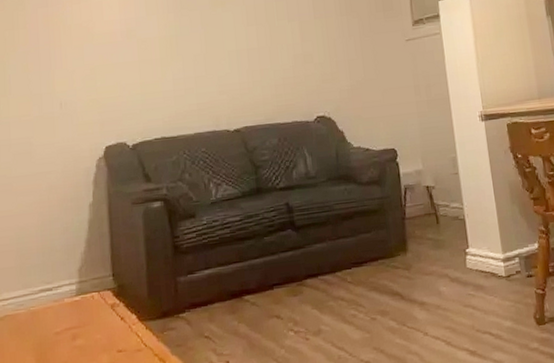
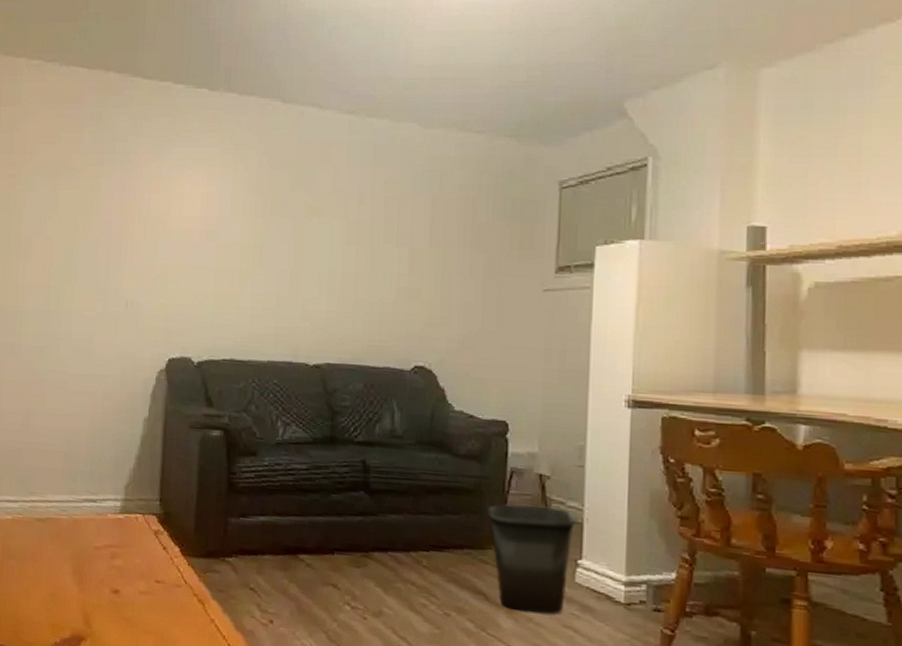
waste bin: none [390,210,462,302] -> present [486,504,578,614]

